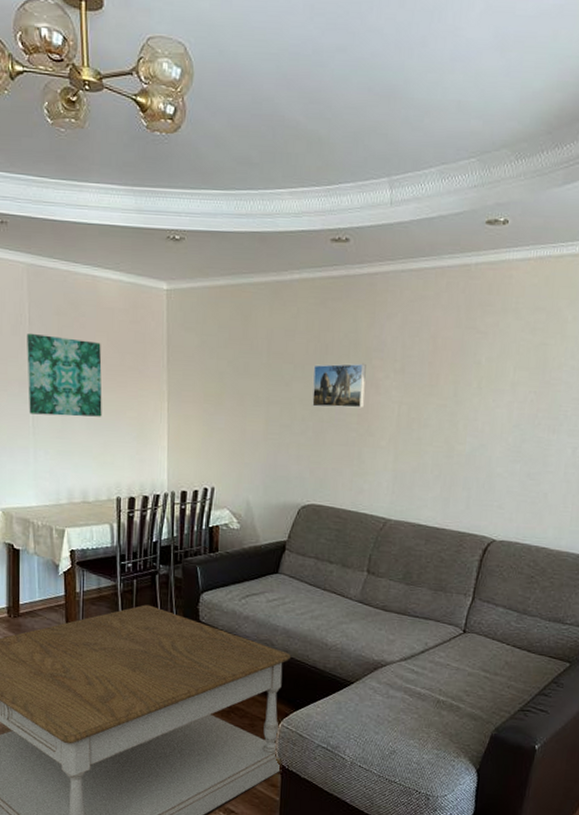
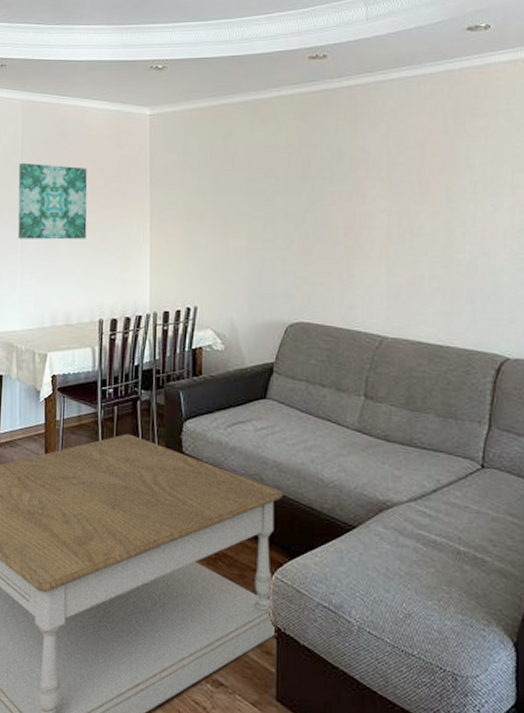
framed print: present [312,363,366,408] -> none [295,174,351,220]

